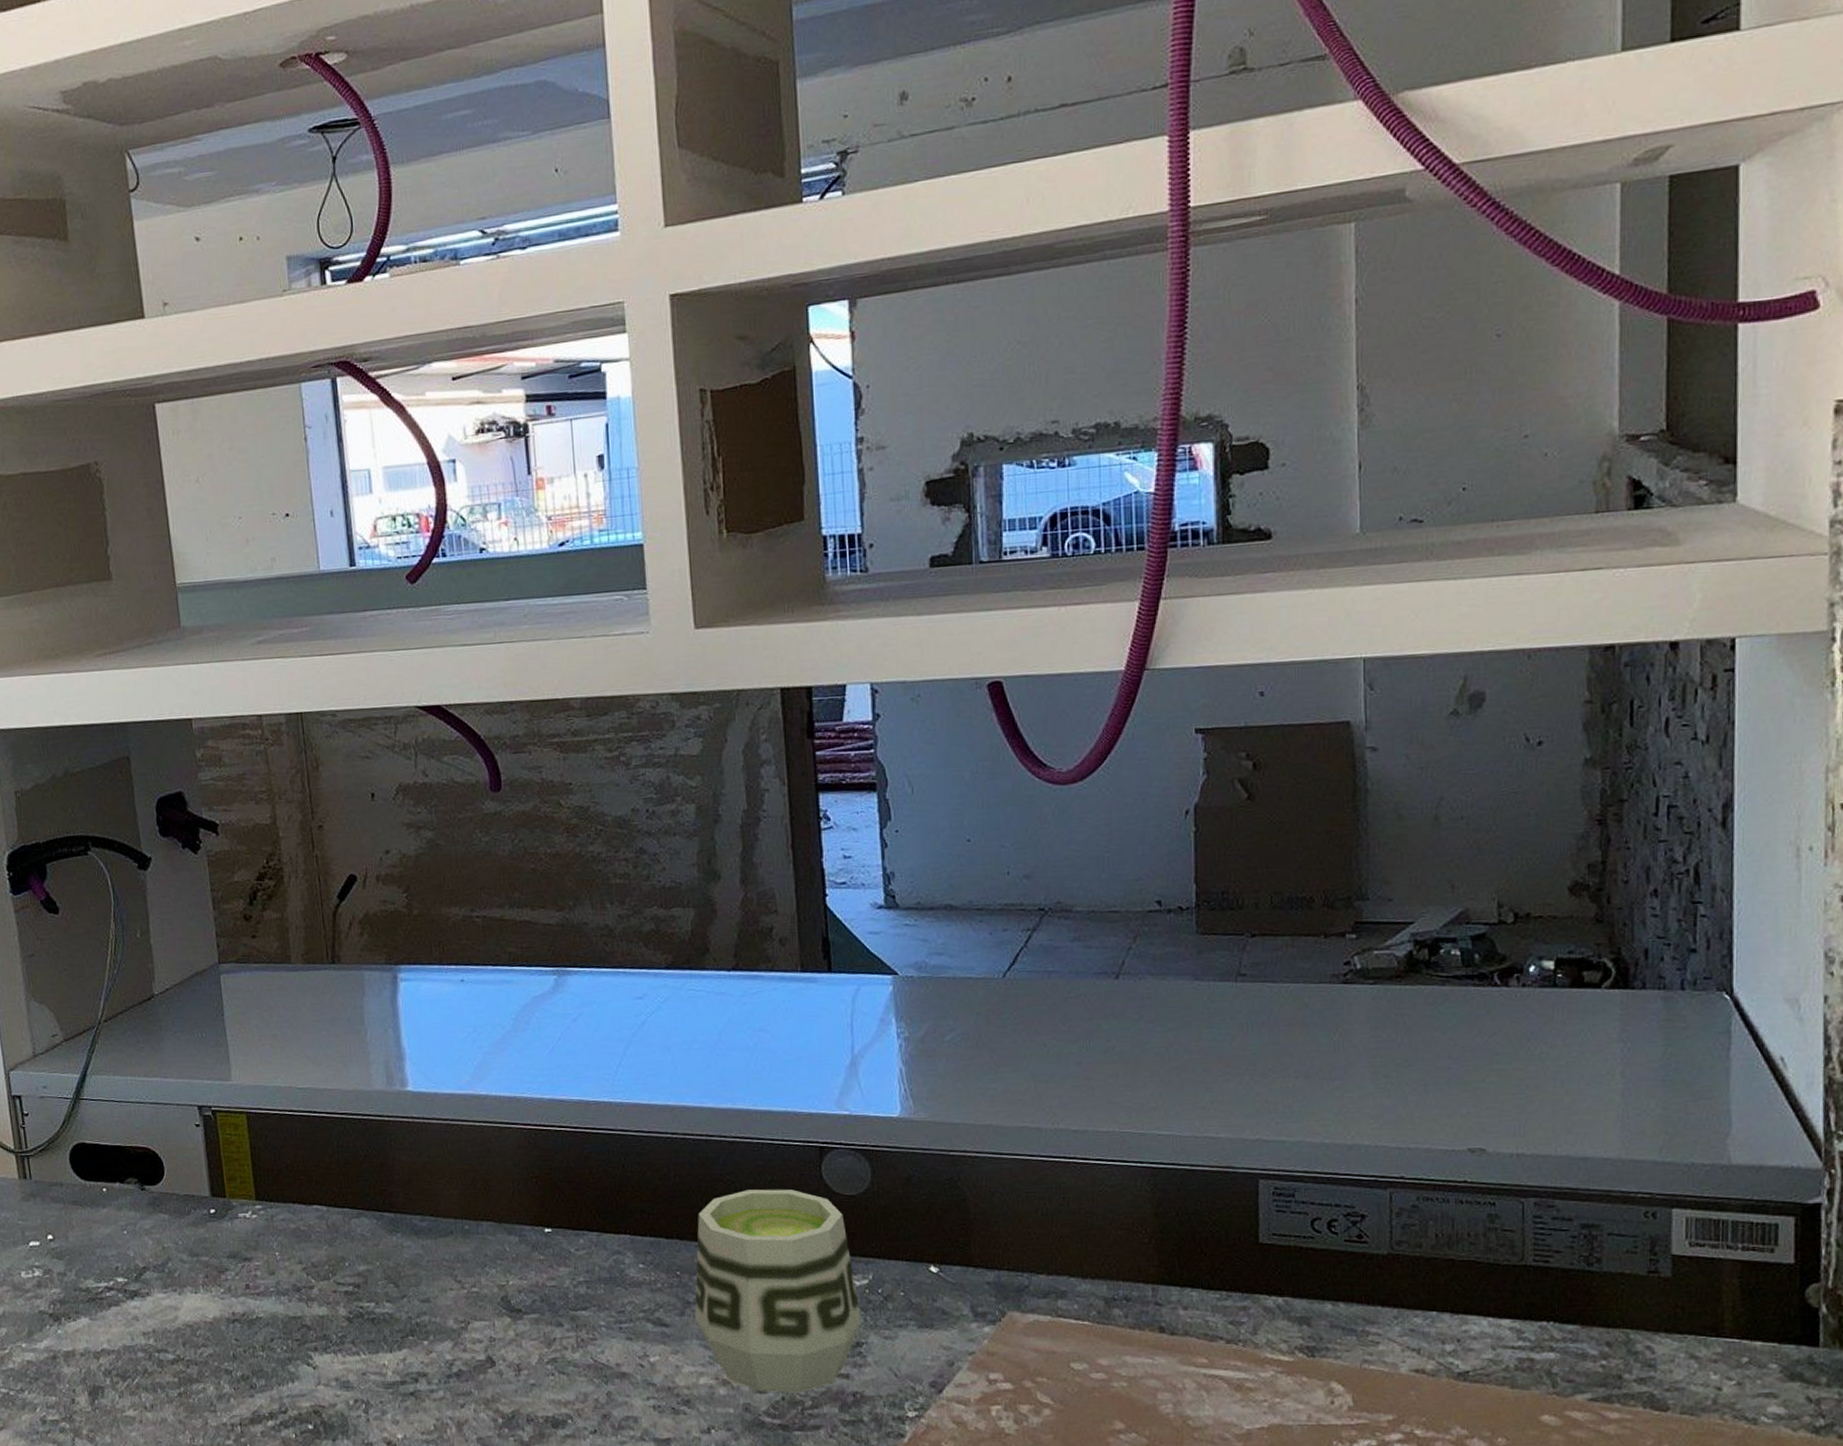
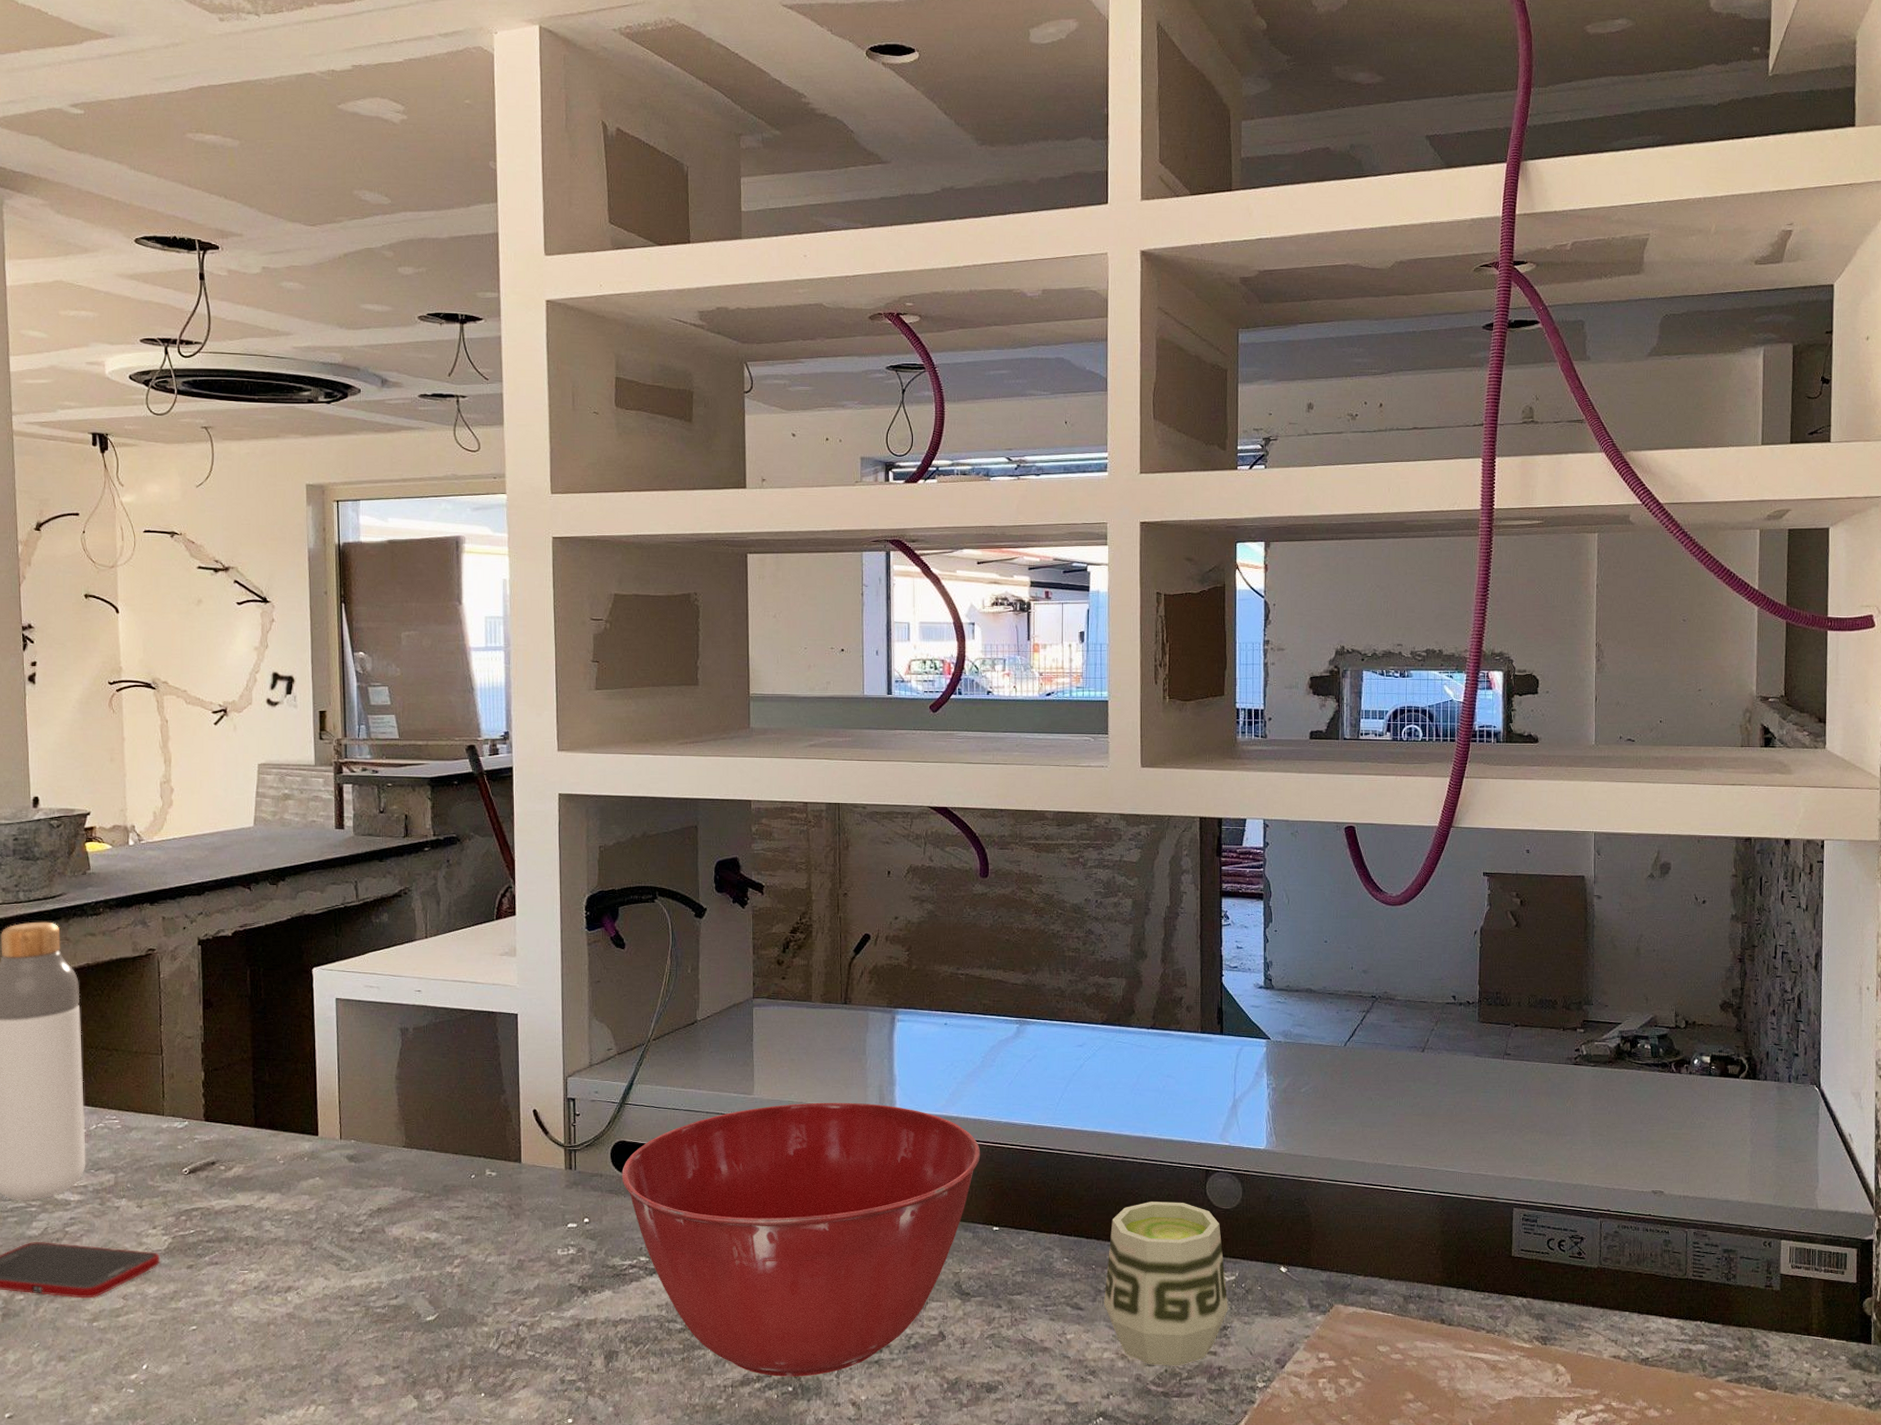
mixing bowl: none [84,1084,521,1413] -> present [622,1102,981,1377]

